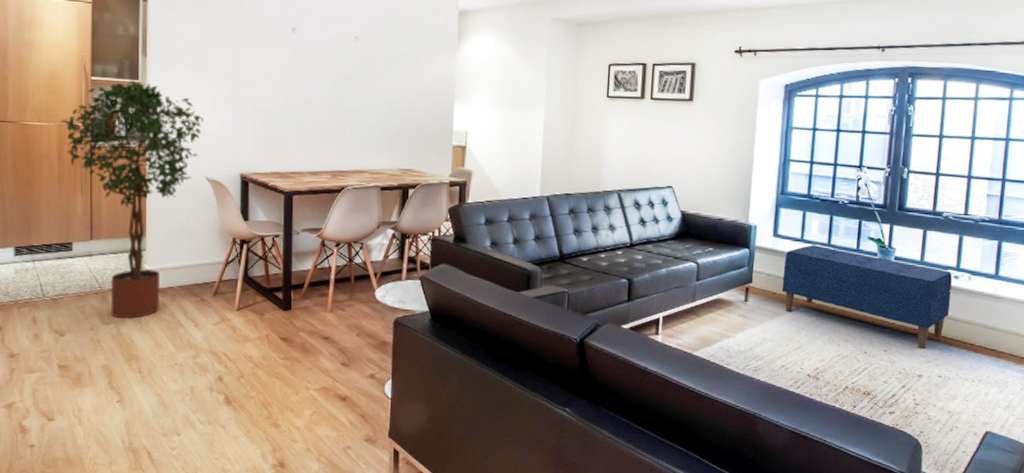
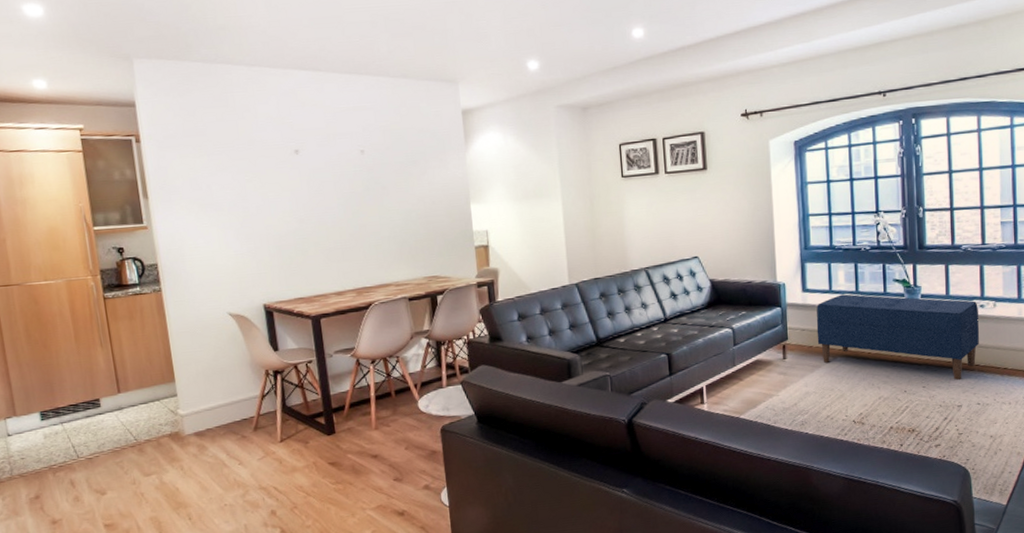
potted tree: present [60,80,204,319] -> none [67,225,218,468]

